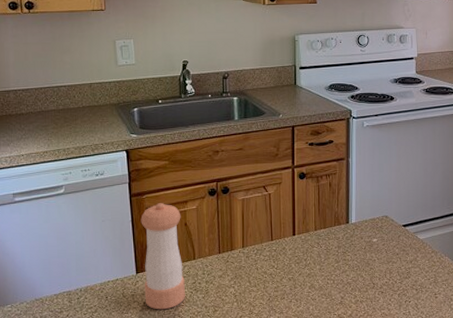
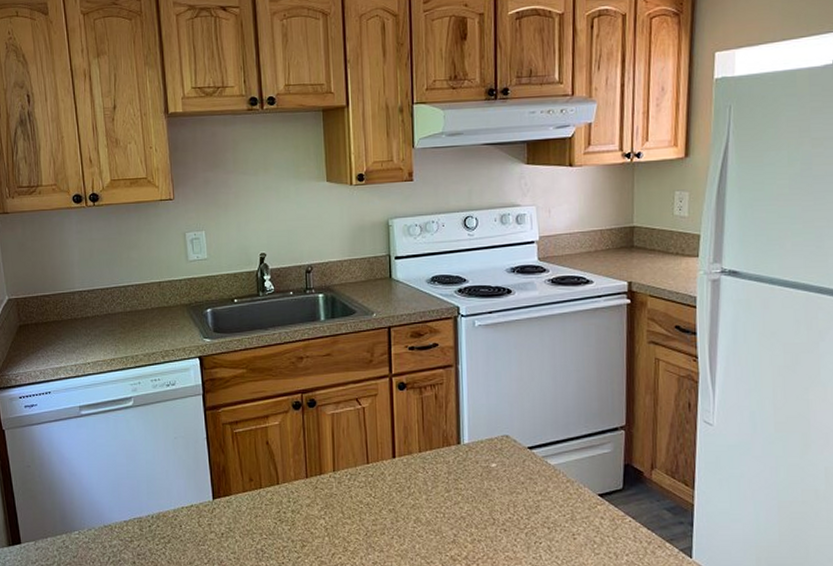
pepper shaker: present [140,203,185,310] -> none [216,418,268,543]

